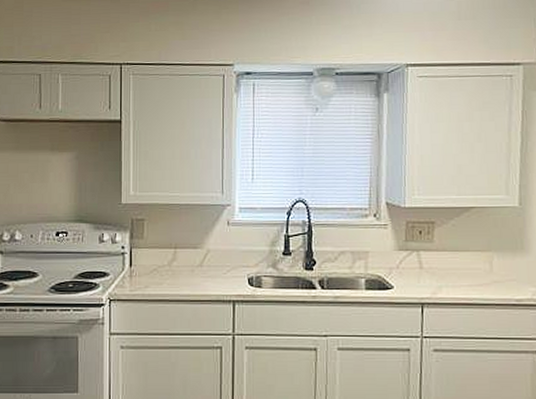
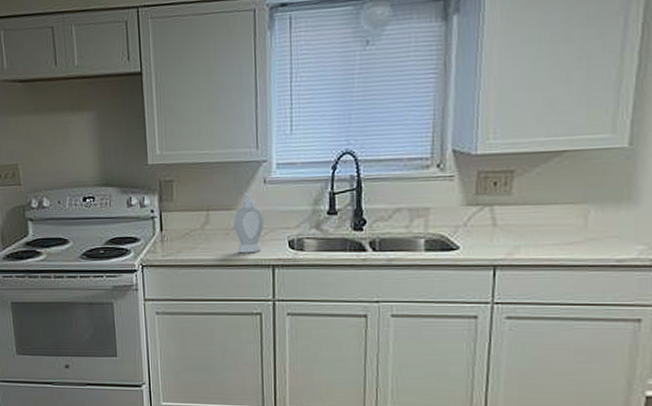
soap bottle: none [199,233,227,289] -> present [234,193,264,254]

